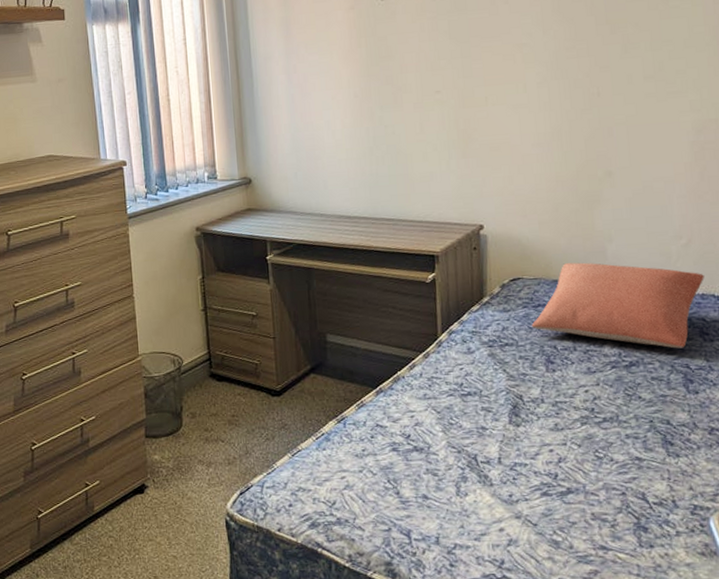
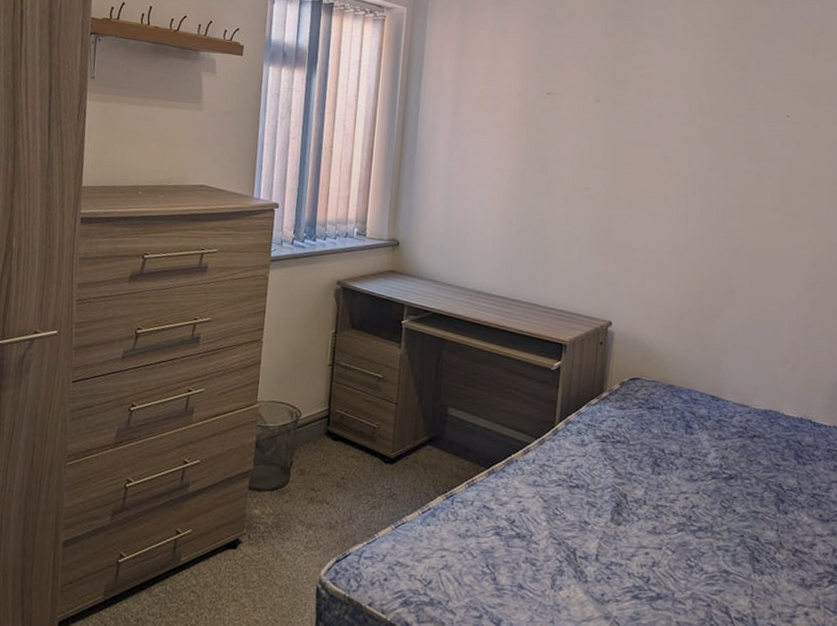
pillow: present [531,262,704,349] -> none [643,370,804,468]

